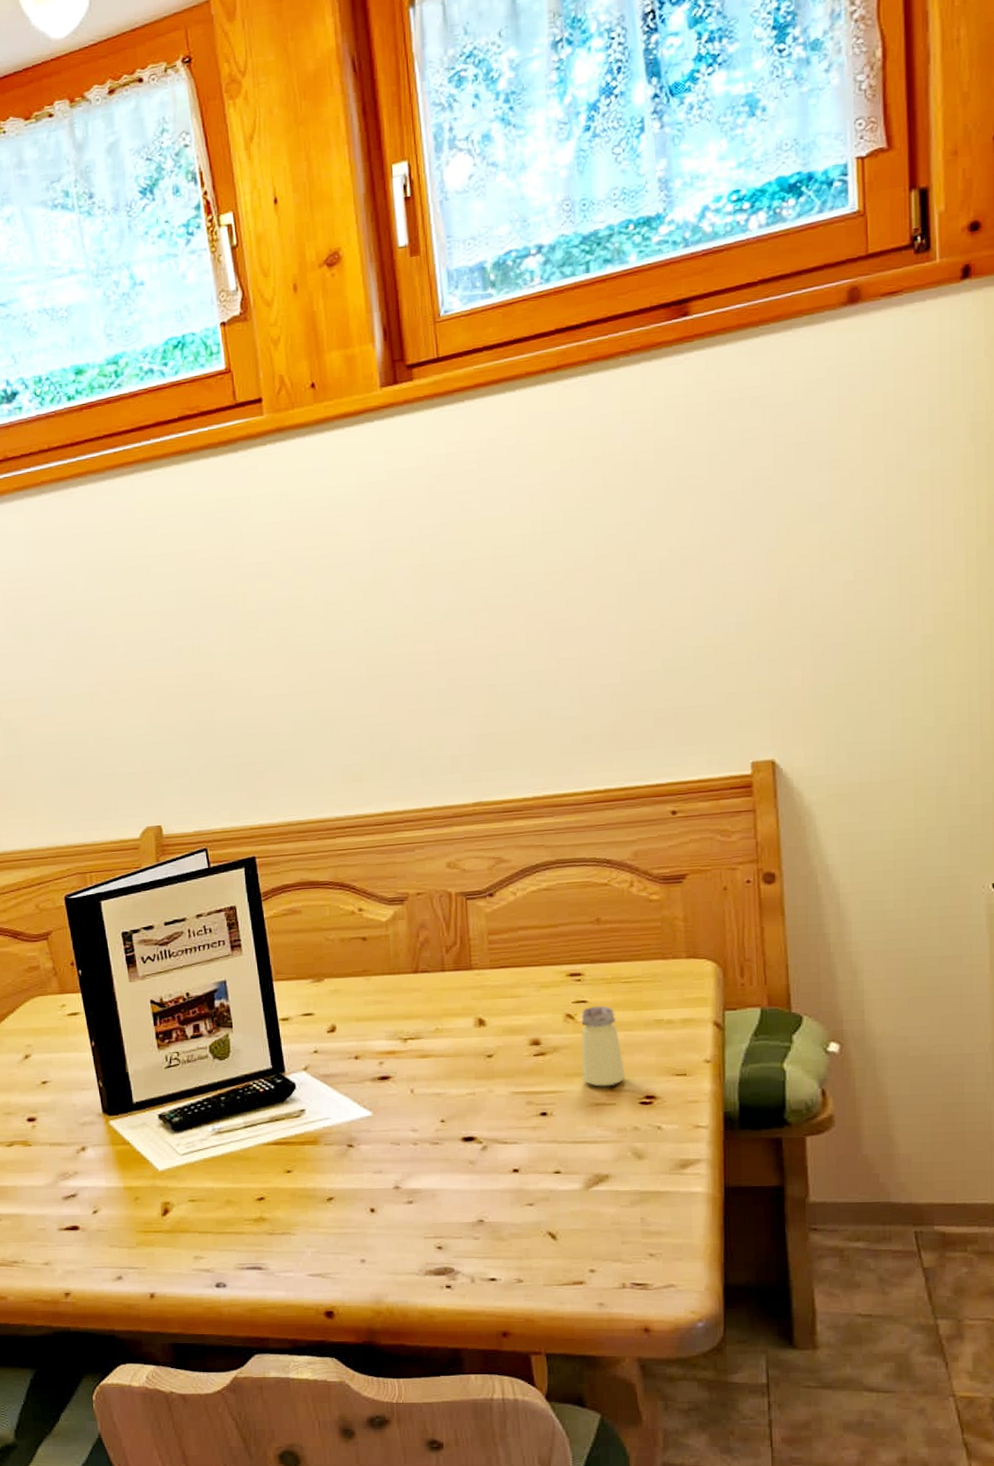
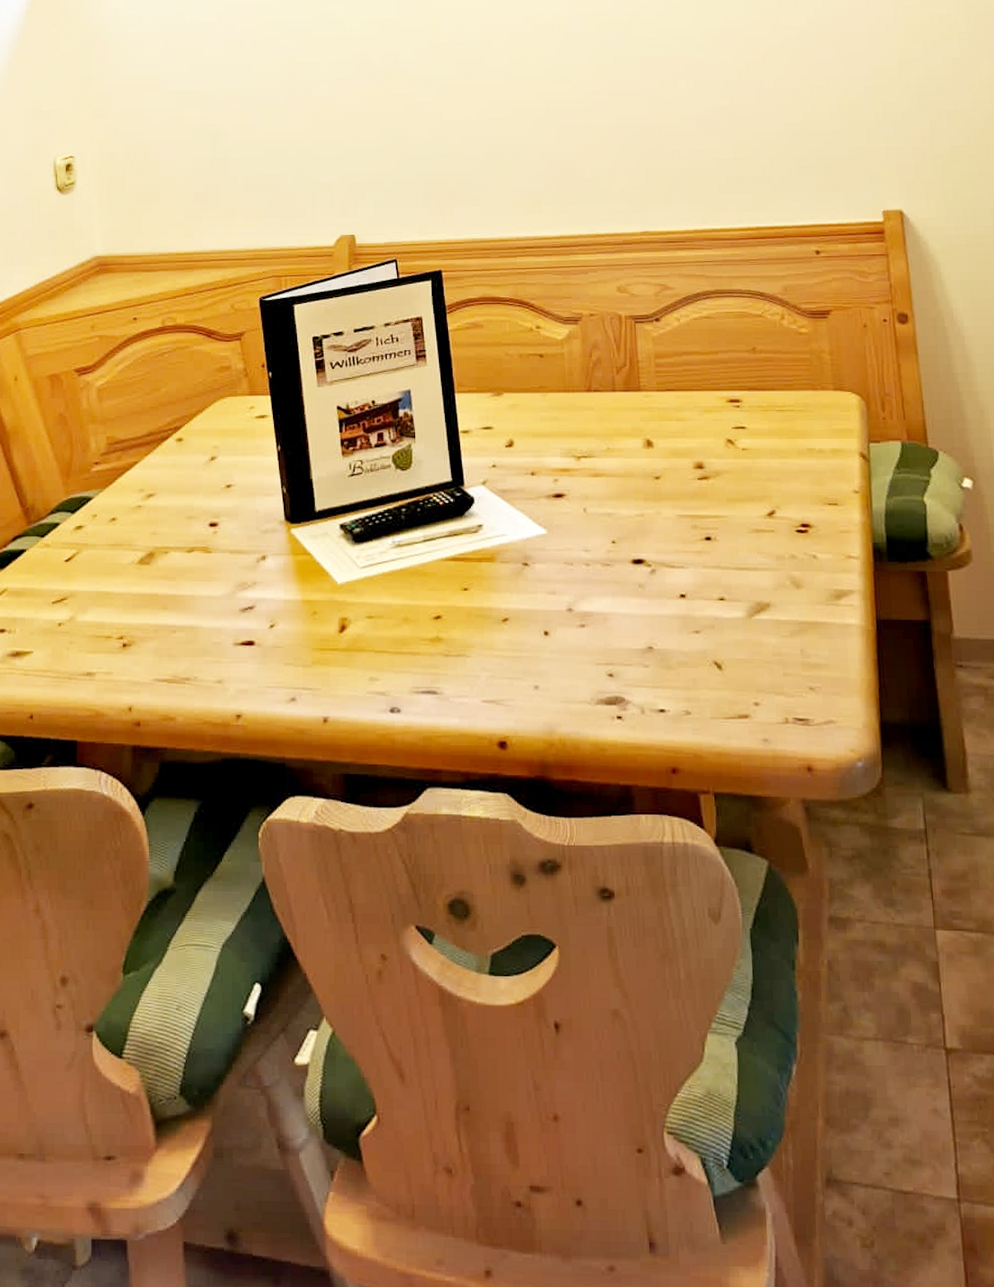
saltshaker: present [581,1005,625,1087] -> none [740,432,782,513]

